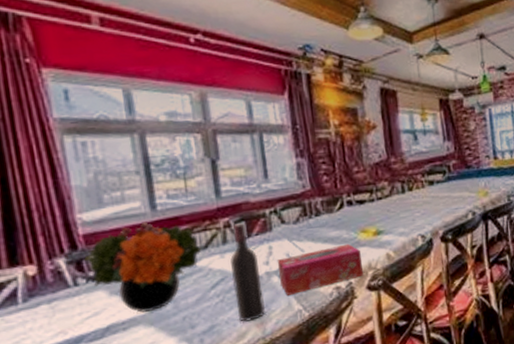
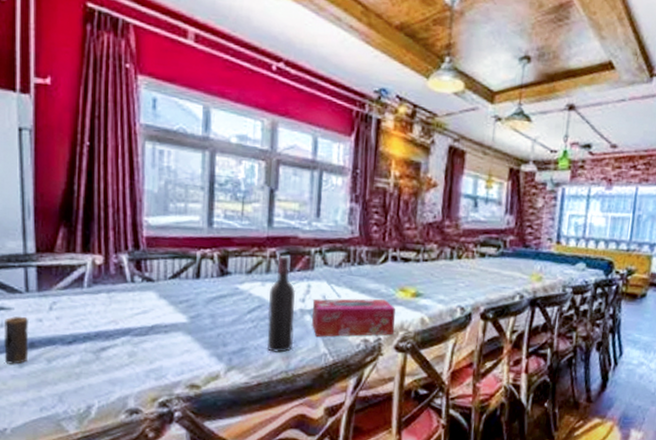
flower arrangement: present [84,222,202,313] -> none [143,236,246,321]

